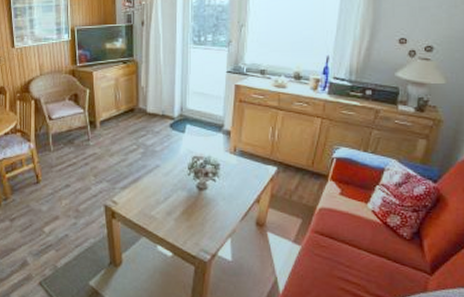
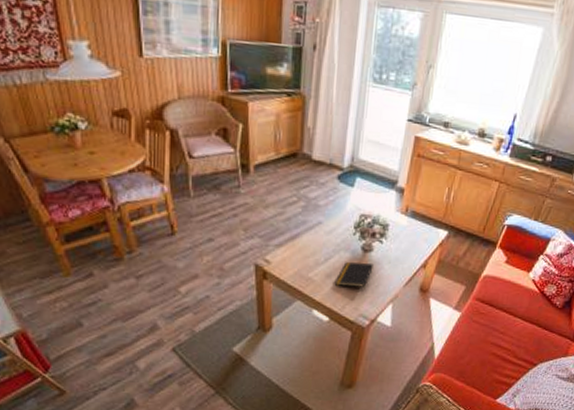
notepad: none [175,200,209,223] -> present [334,262,373,287]

